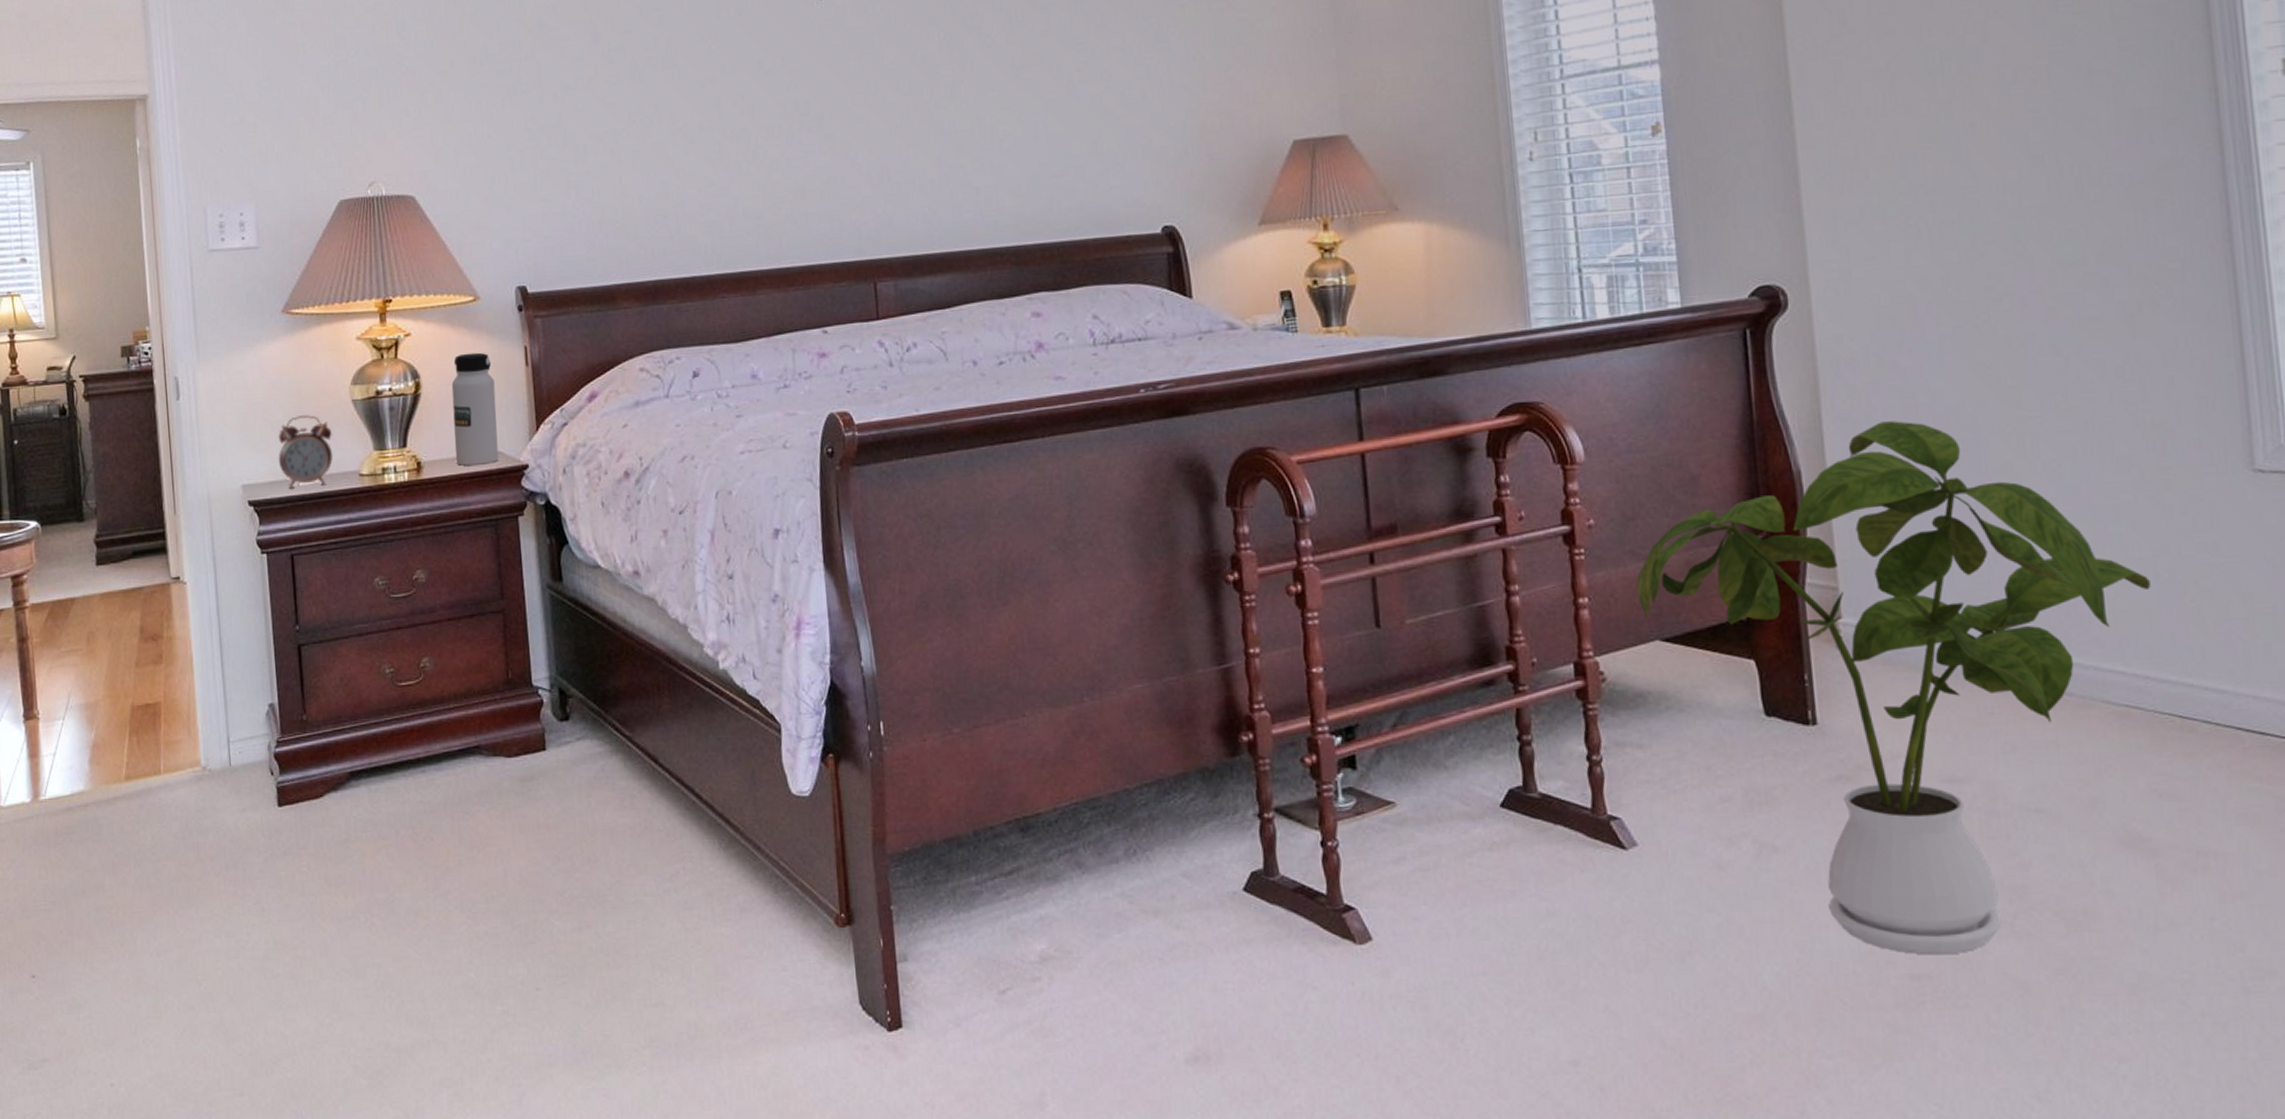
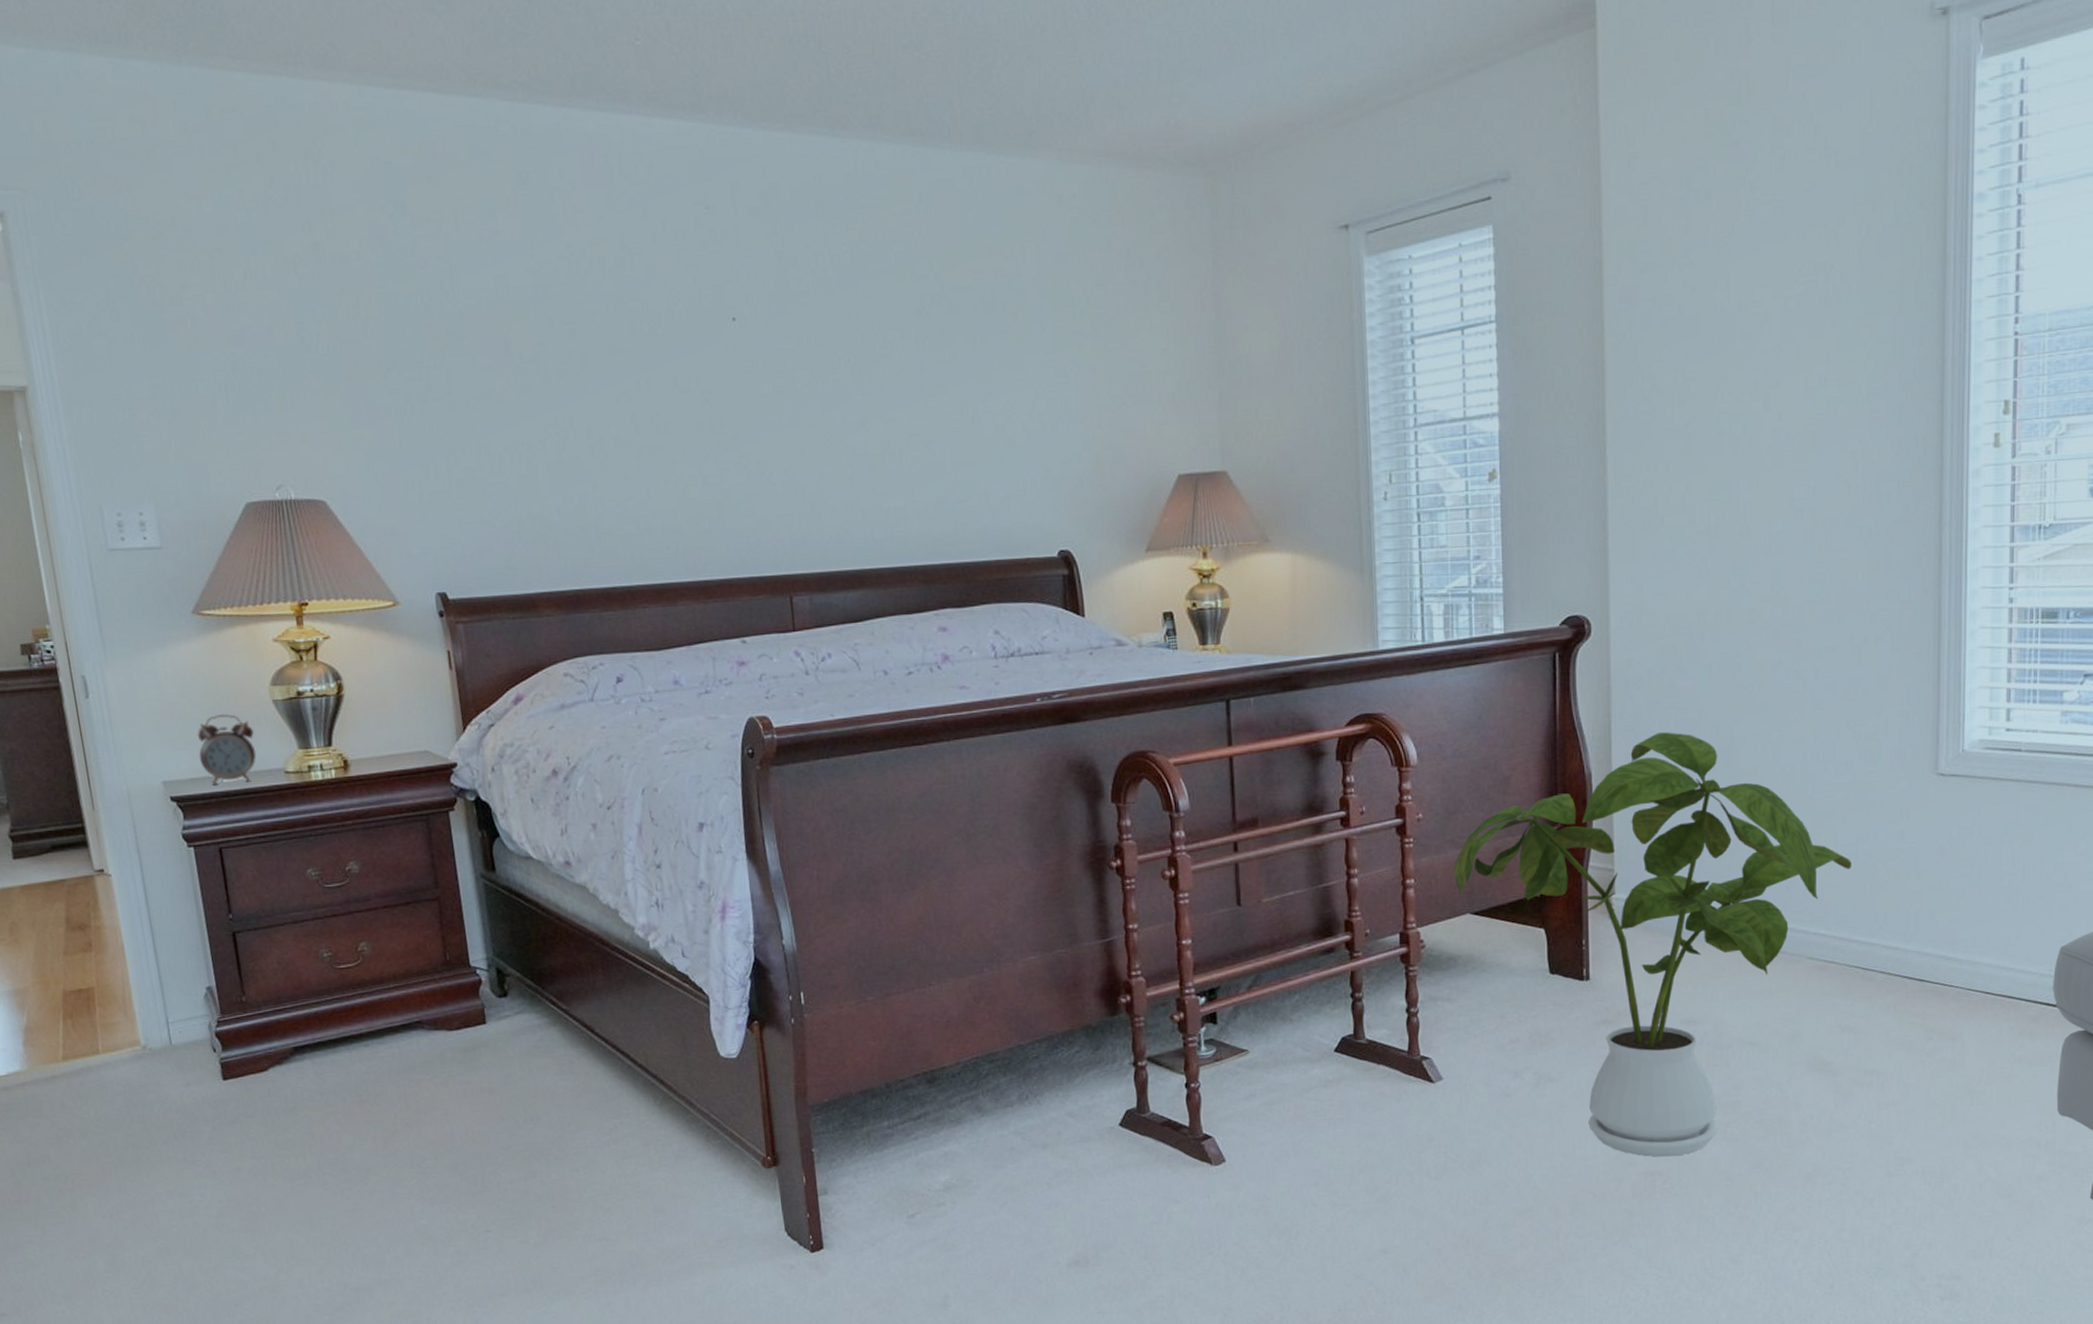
water bottle: present [451,352,499,466] -> none [374,656,427,765]

